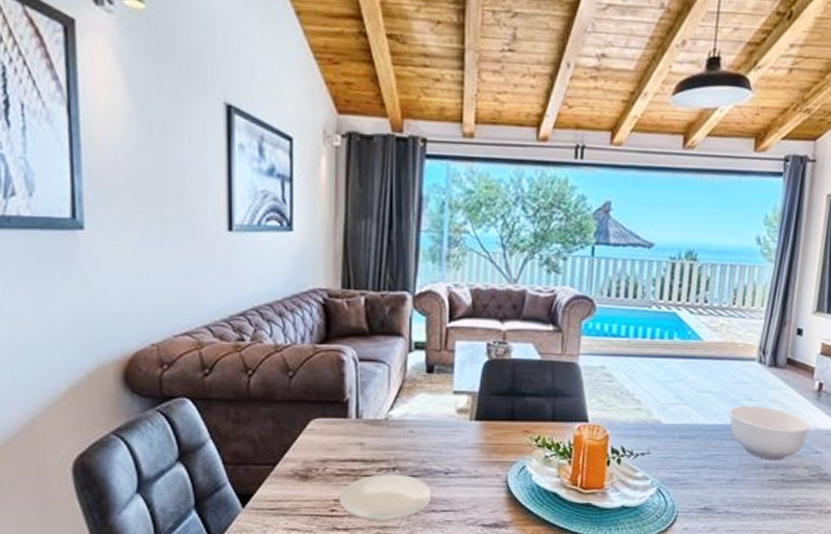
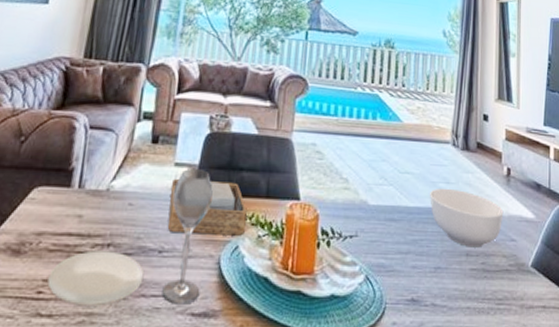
napkin holder: none [451,407,532,457] -> present [167,179,247,236]
wineglass: none [452,396,496,517] -> present [162,169,213,304]

